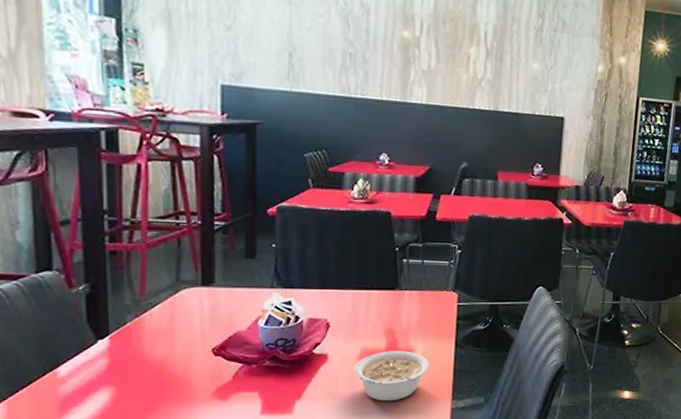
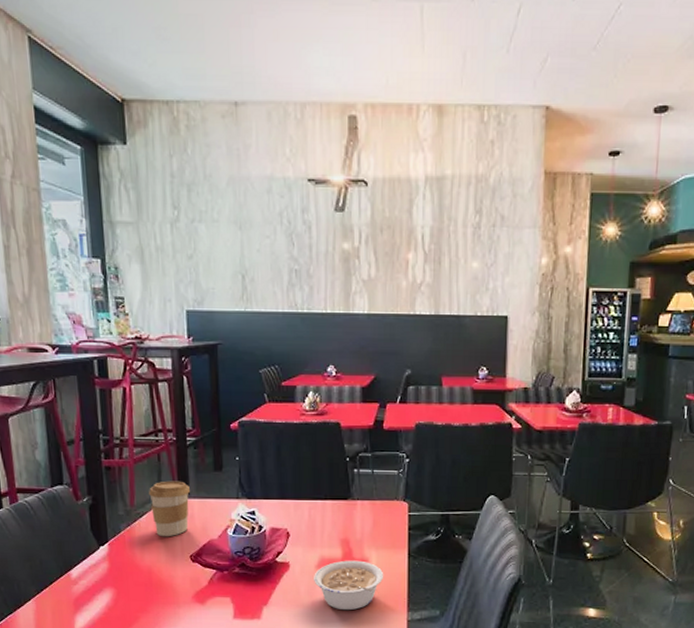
coffee cup: none [164,268,217,329] -> present [149,480,191,537]

